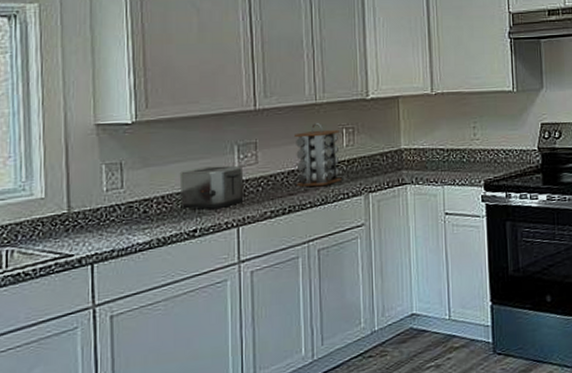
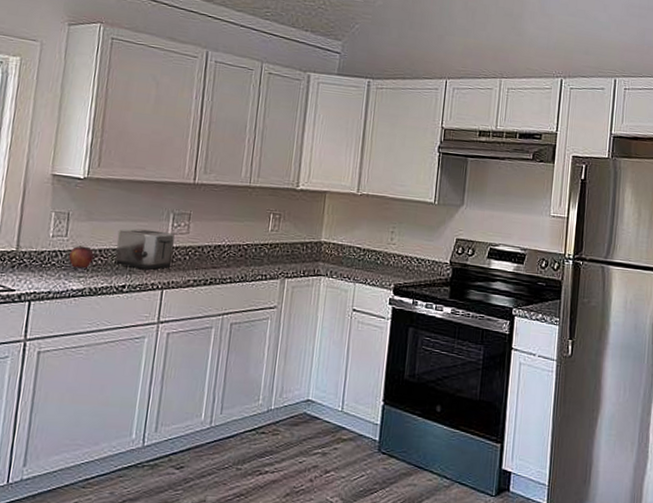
fruit: none [129,195,157,221] -> present [69,245,95,269]
spice rack: present [294,123,342,188] -> none [220,204,267,265]

